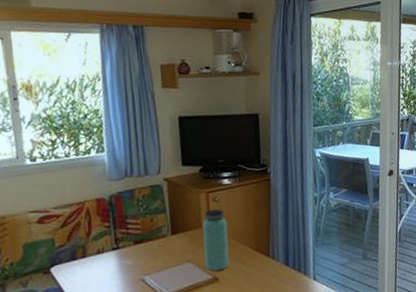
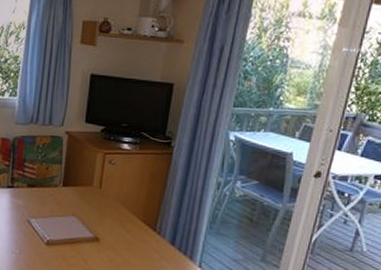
bottle: present [202,209,229,271] -> none [88,170,119,231]

